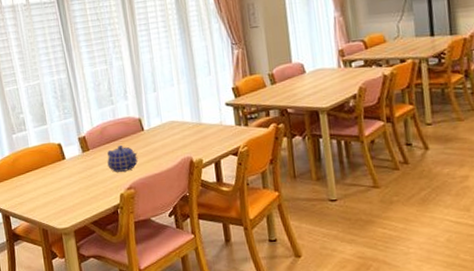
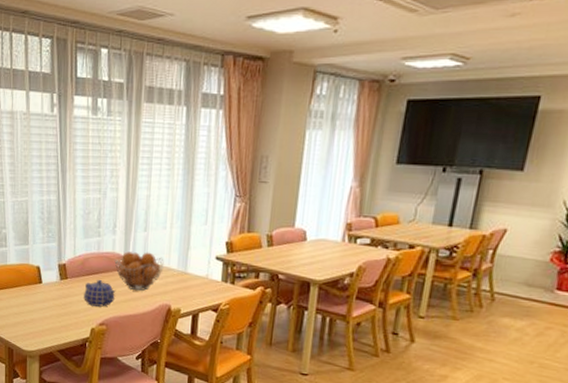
fruit basket: none [131,110,179,149] -> present [114,252,164,291]

